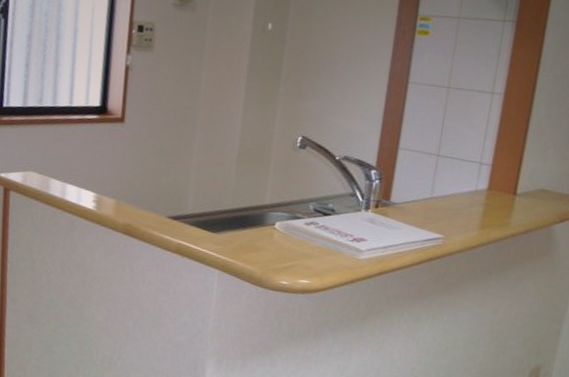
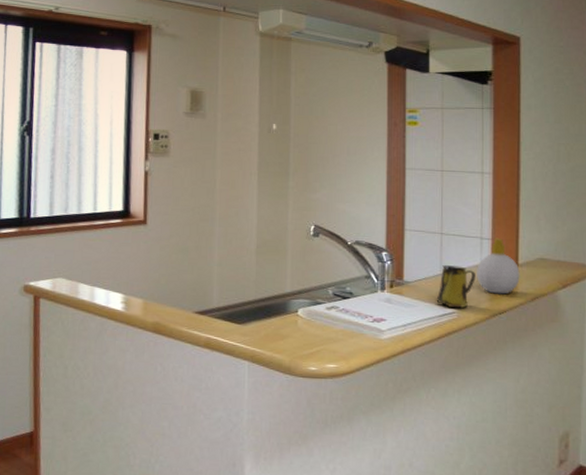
mug: none [422,189,469,235] -> present [436,265,475,308]
soap bottle: none [469,164,517,224] -> present [475,237,520,295]

